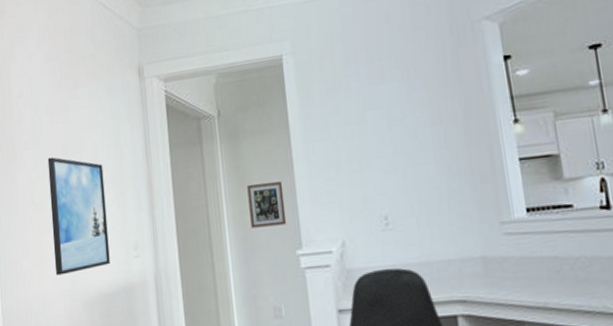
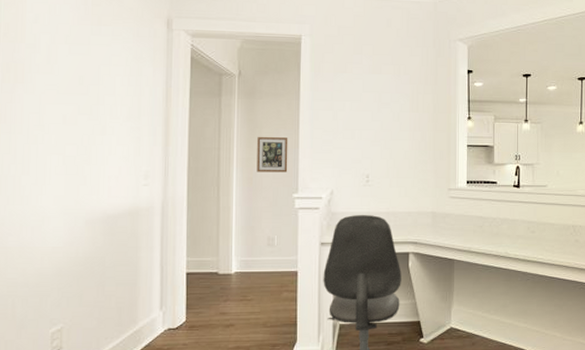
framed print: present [47,157,110,276] -> none [58,85,121,194]

